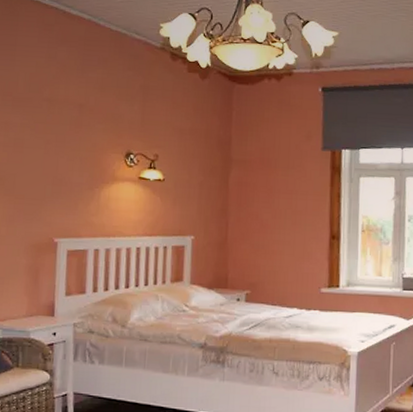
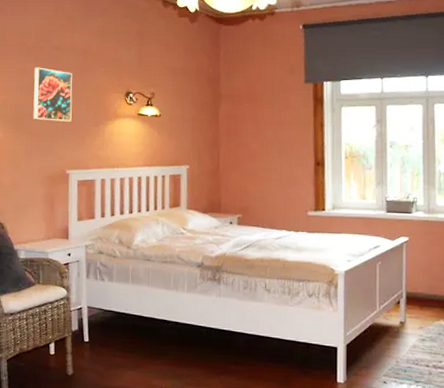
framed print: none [17,120,65,184] -> present [33,67,73,122]

